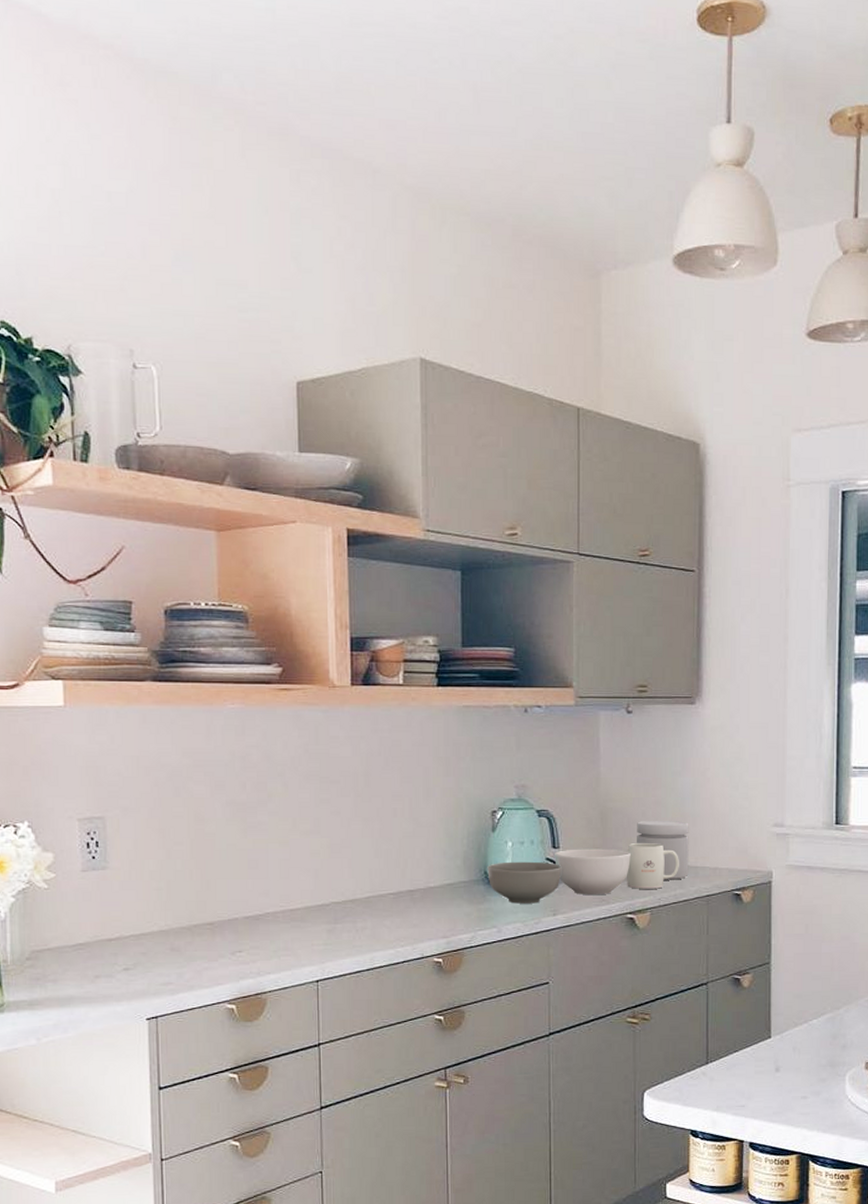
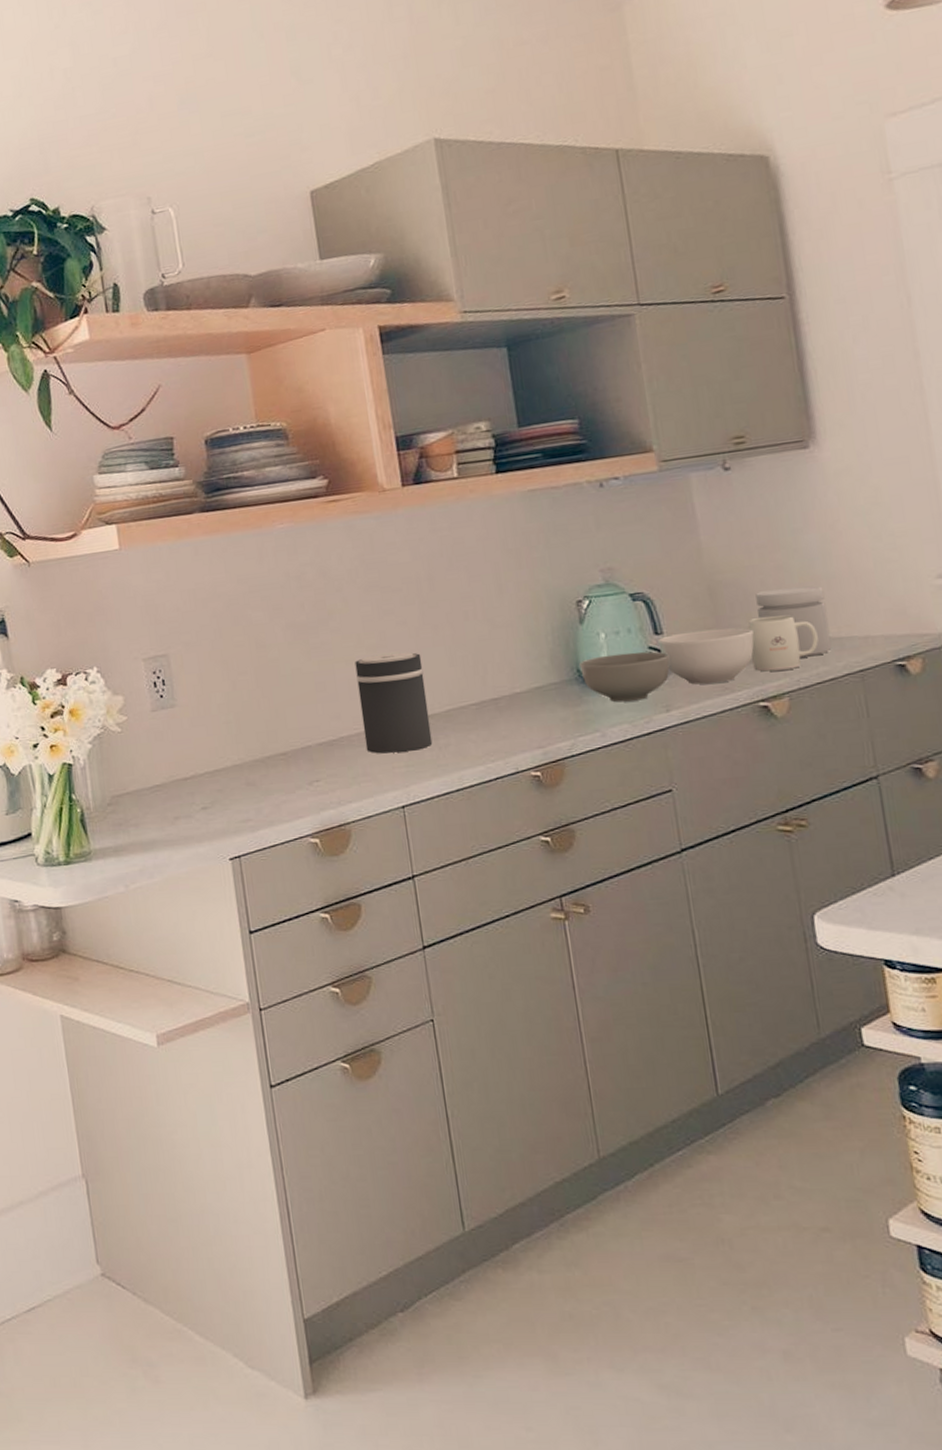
cylinder: none [288,839,351,931] -> present [355,652,433,754]

